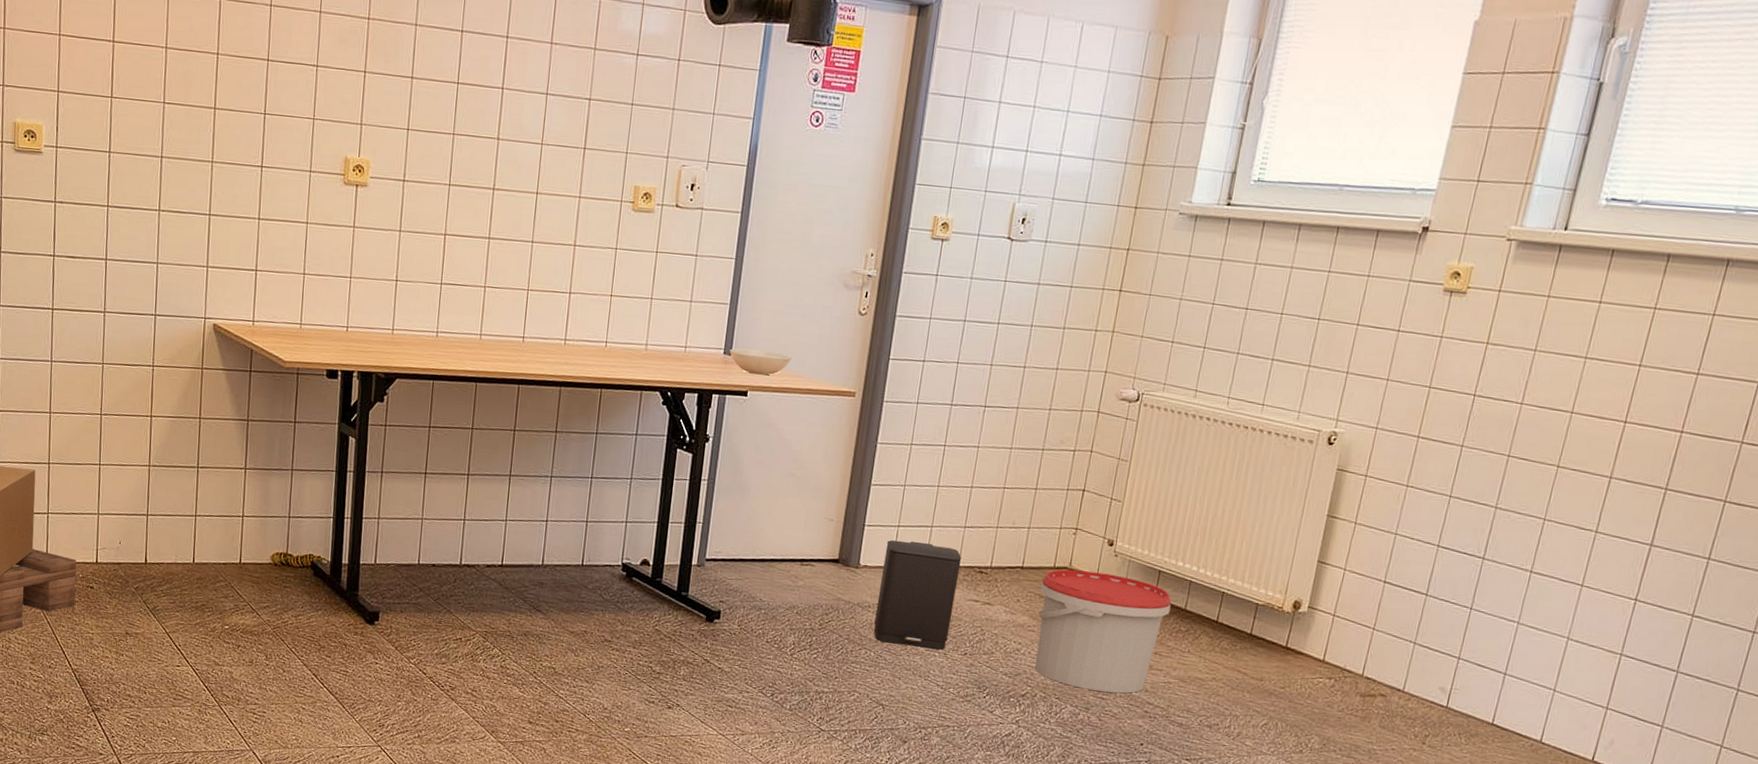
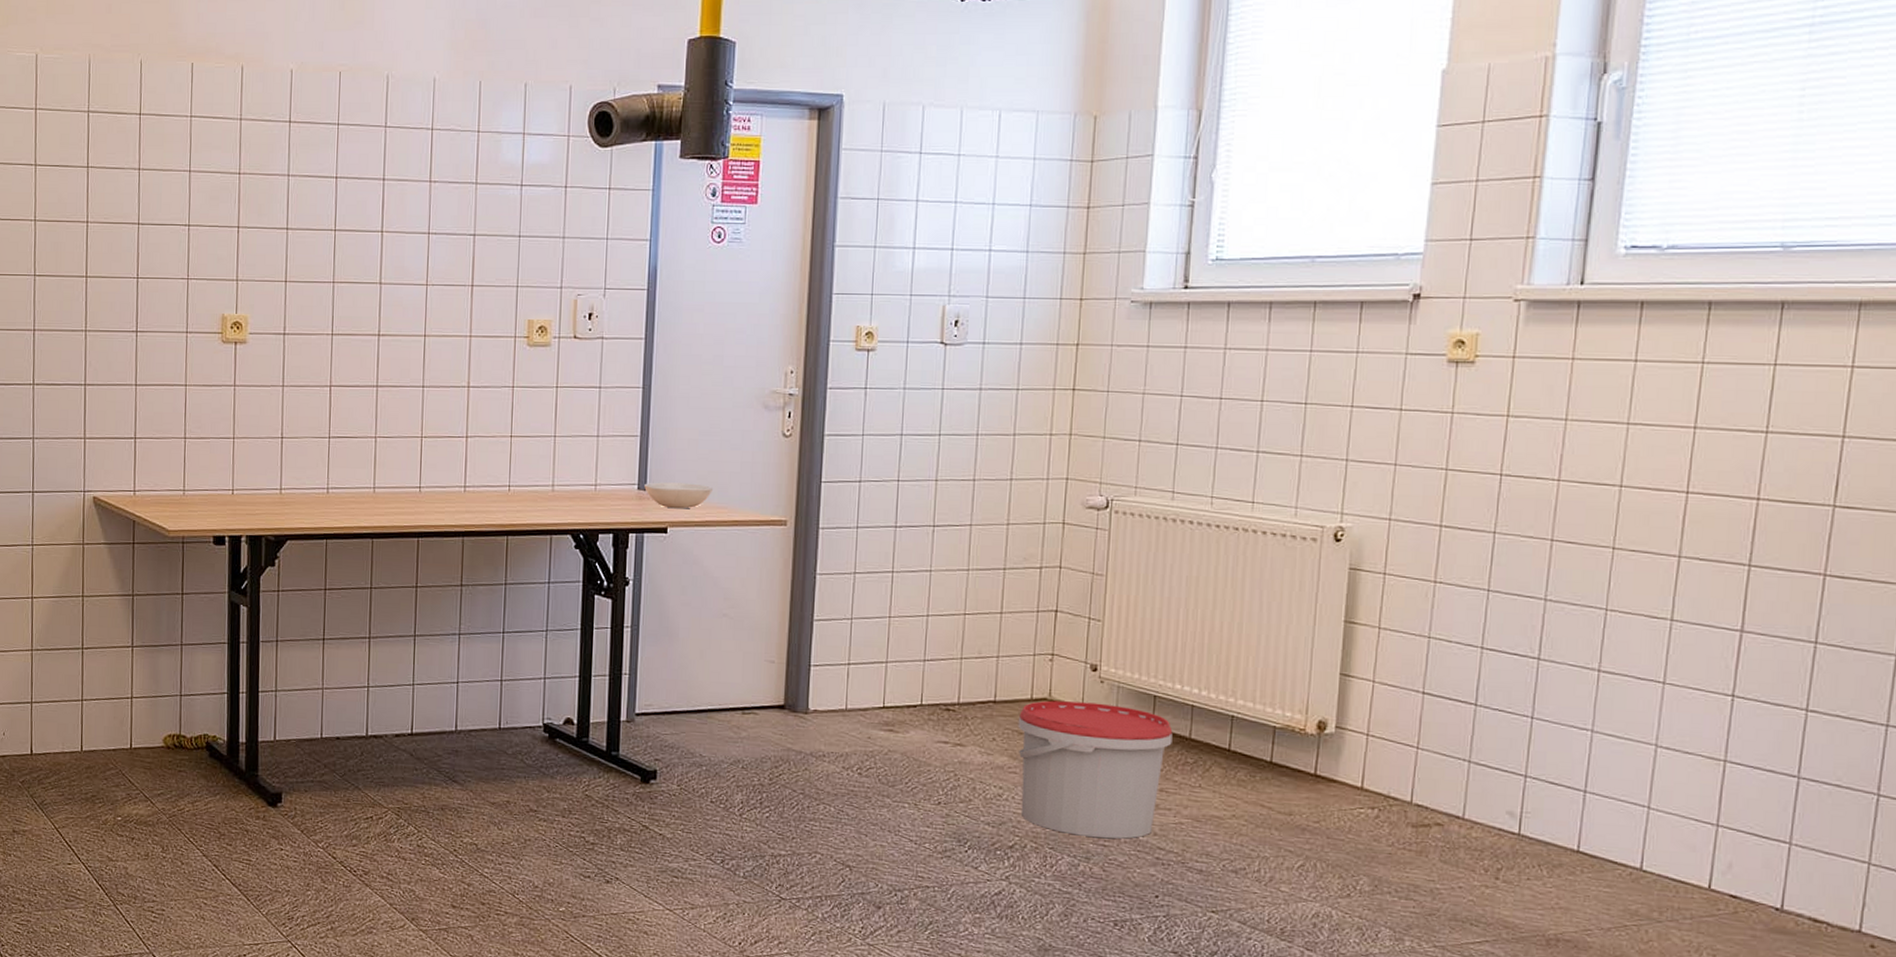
pedal bin: present [873,539,962,650] -> none [831,679,924,800]

